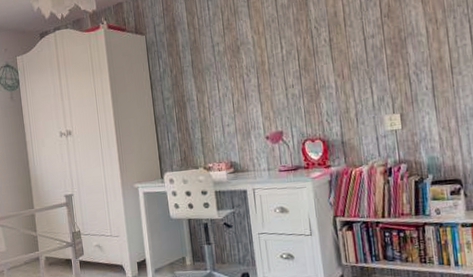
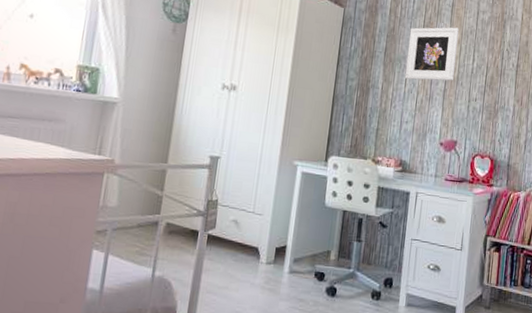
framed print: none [211,20,265,84] -> present [404,27,459,81]

